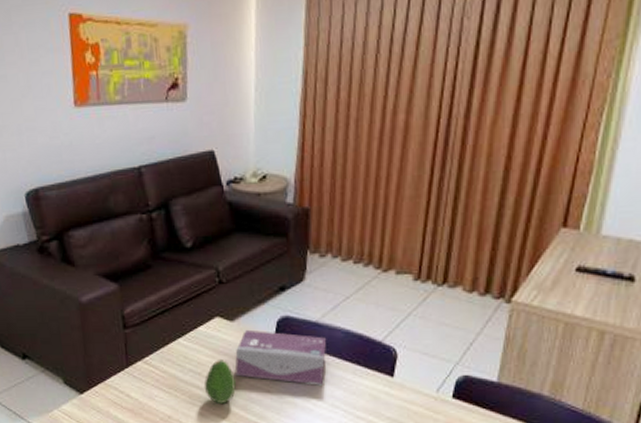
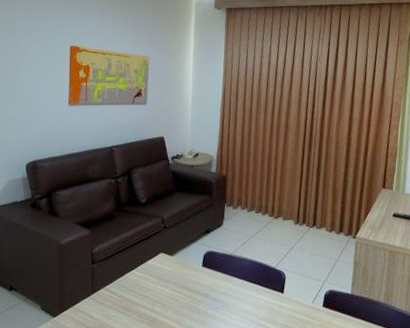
fruit: present [204,360,236,403] -> none [150,285,173,320]
tissue box: present [235,329,327,386] -> none [173,261,238,302]

